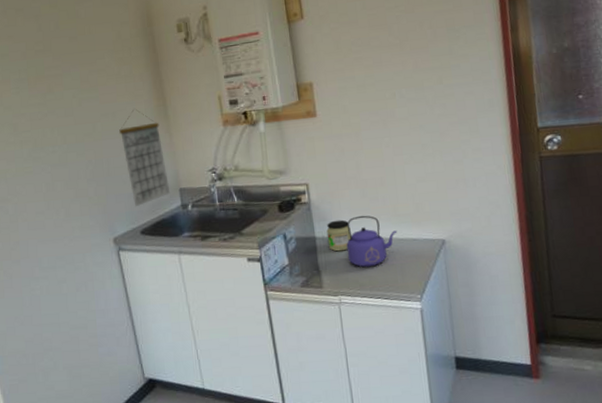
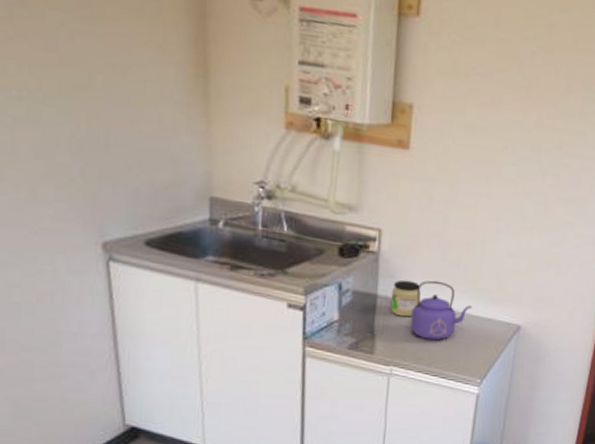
calendar: present [119,109,171,207] -> none [131,70,197,208]

